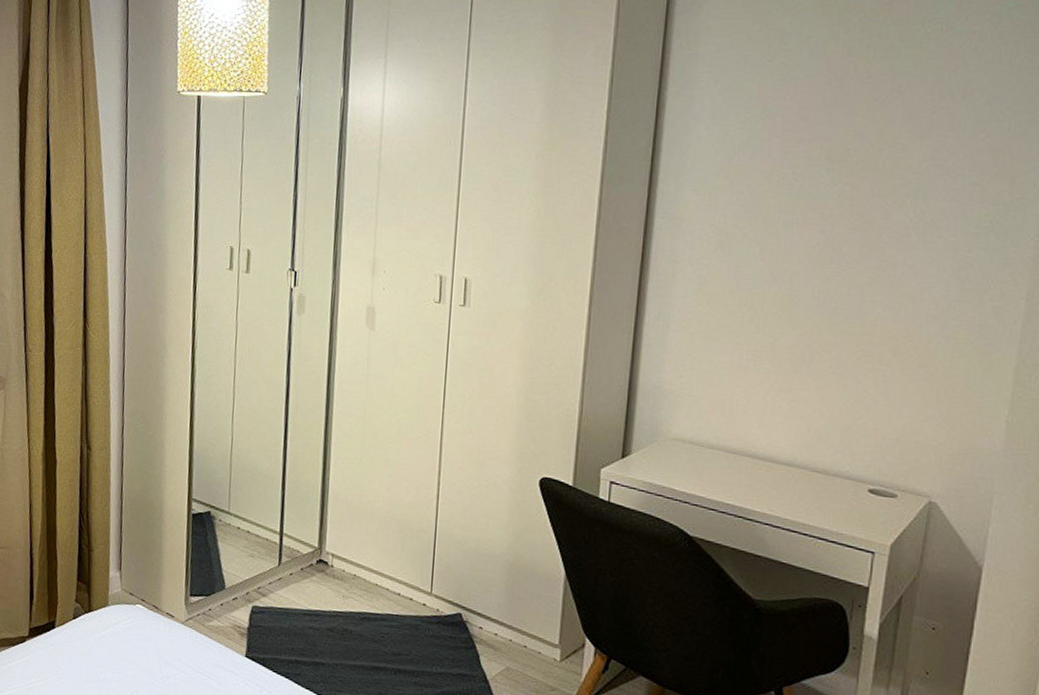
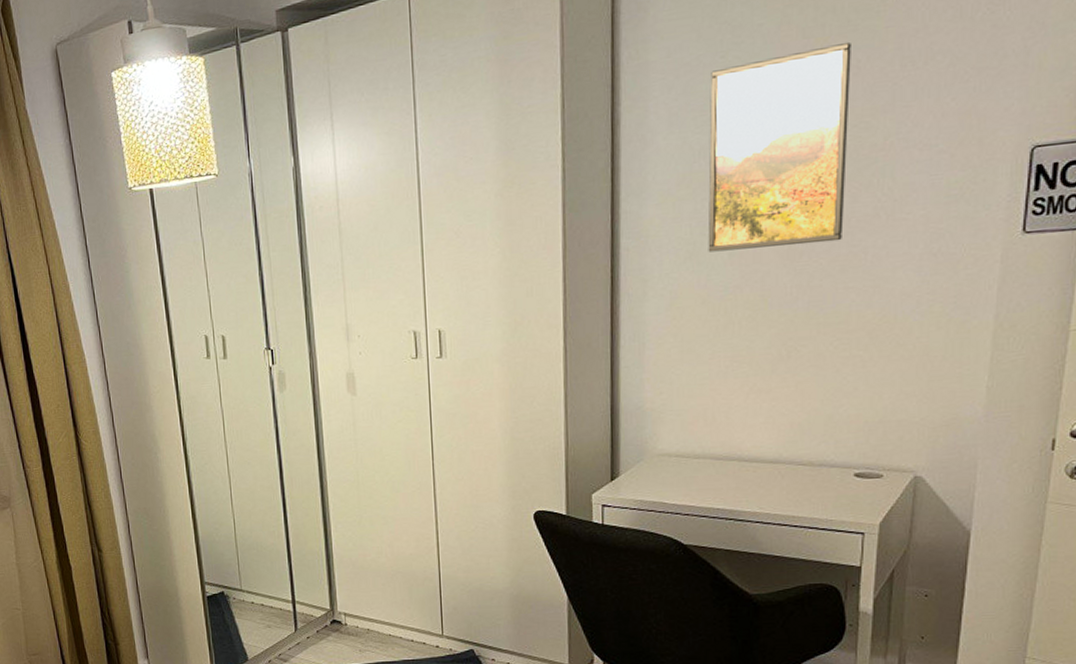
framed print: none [740,67,894,254] -> present [708,43,851,253]

